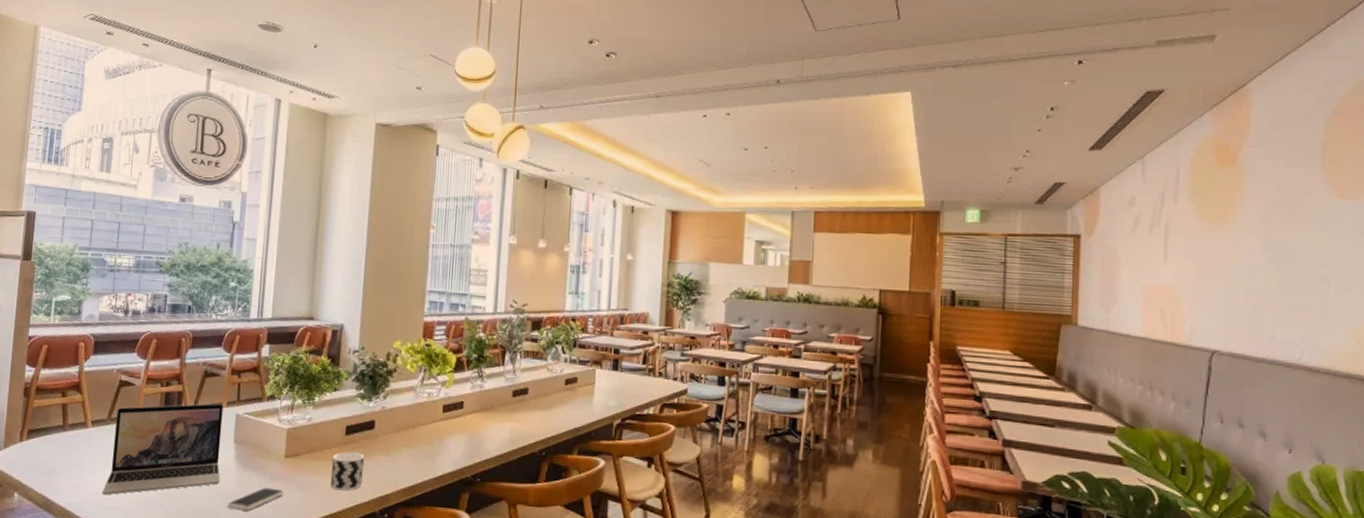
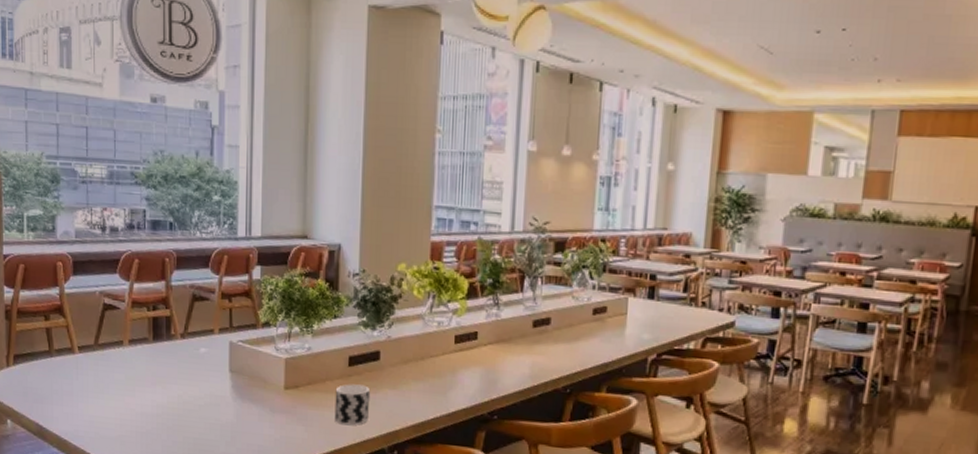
laptop: present [102,403,224,495] -> none [97,329,217,424]
smartphone: present [227,487,285,510] -> none [227,419,287,443]

